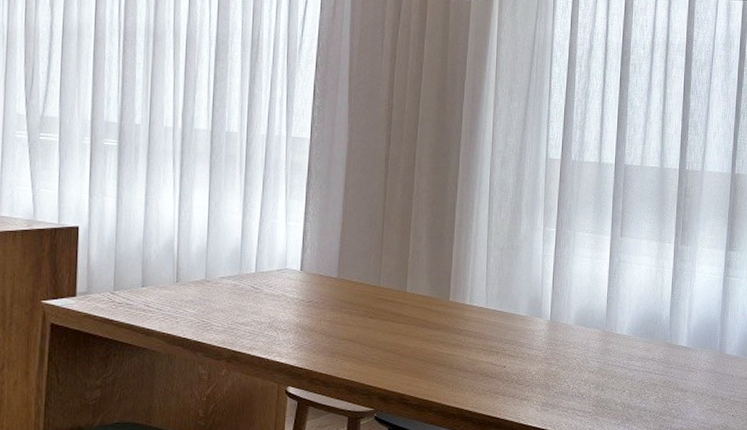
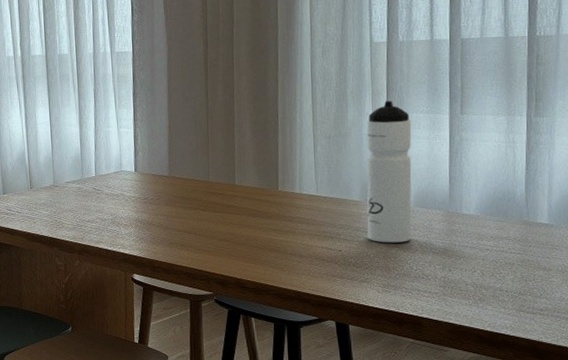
water bottle: none [531,217,578,360] -> present [366,101,412,243]

